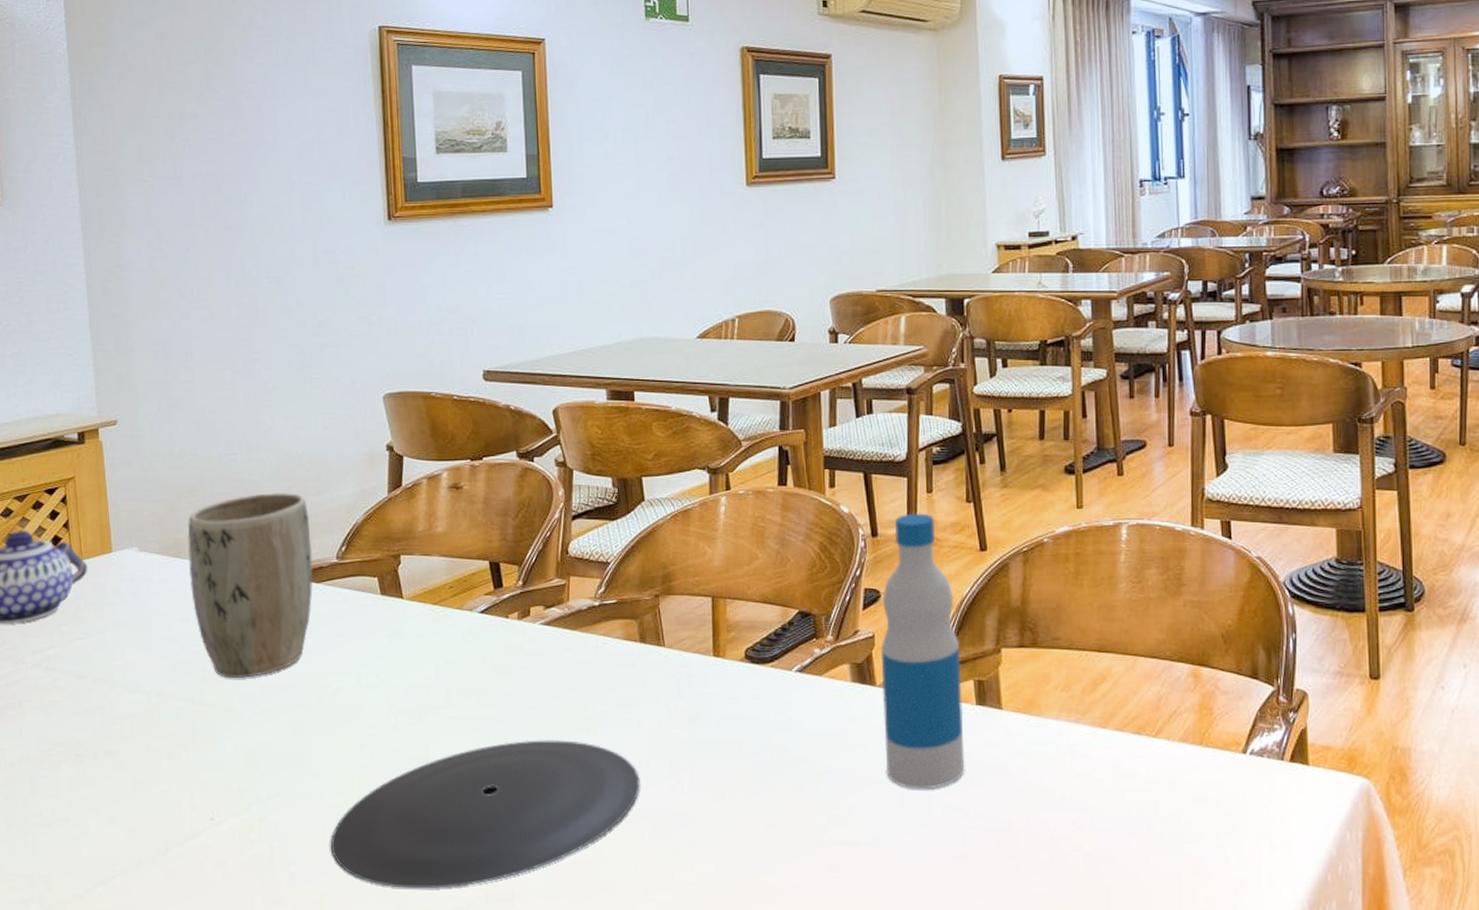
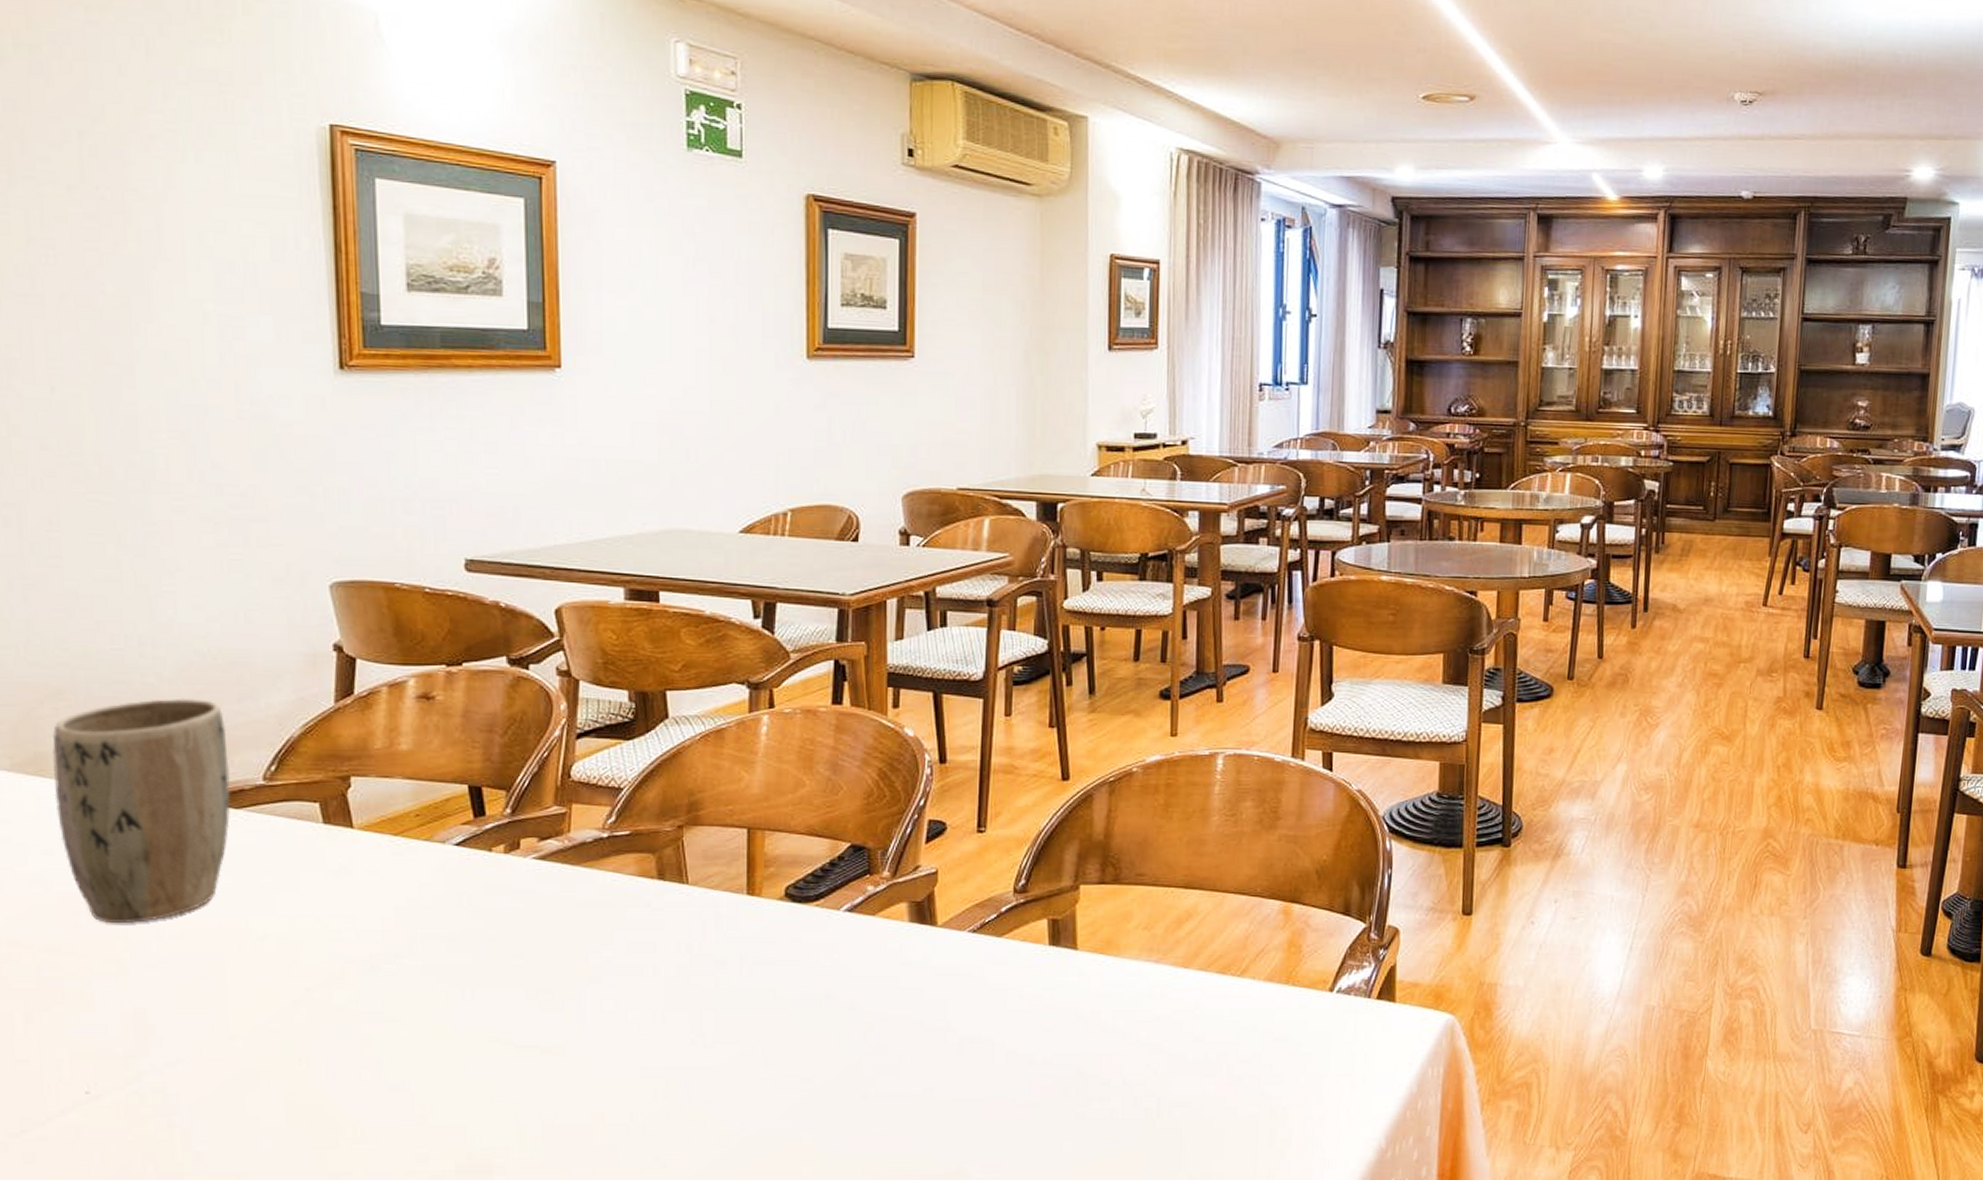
plate: present [330,740,640,889] -> none [251,991,653,1165]
bottle: present [880,513,965,790] -> none [943,738,1035,1036]

